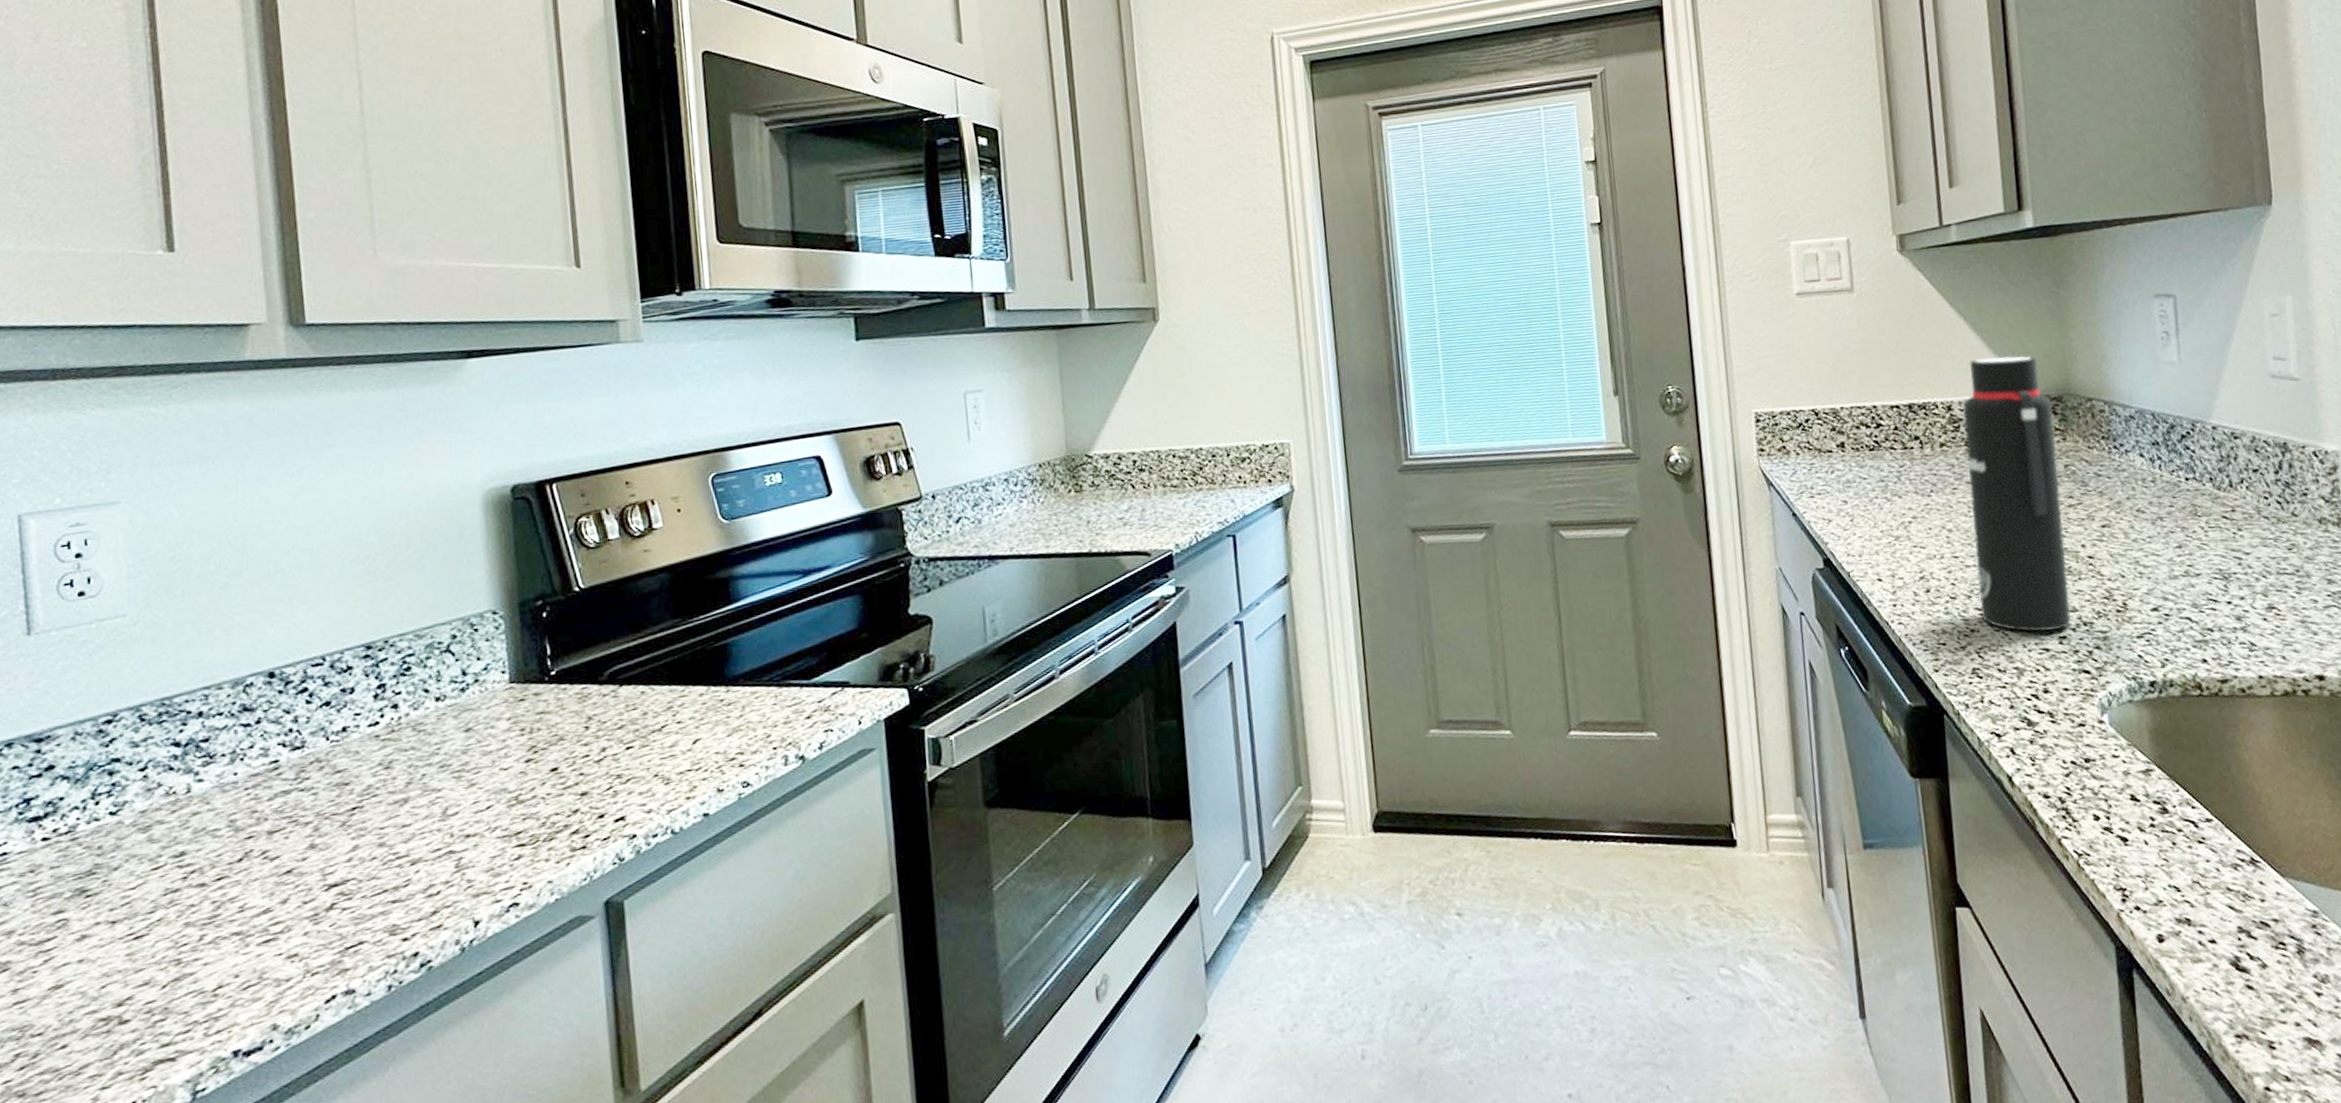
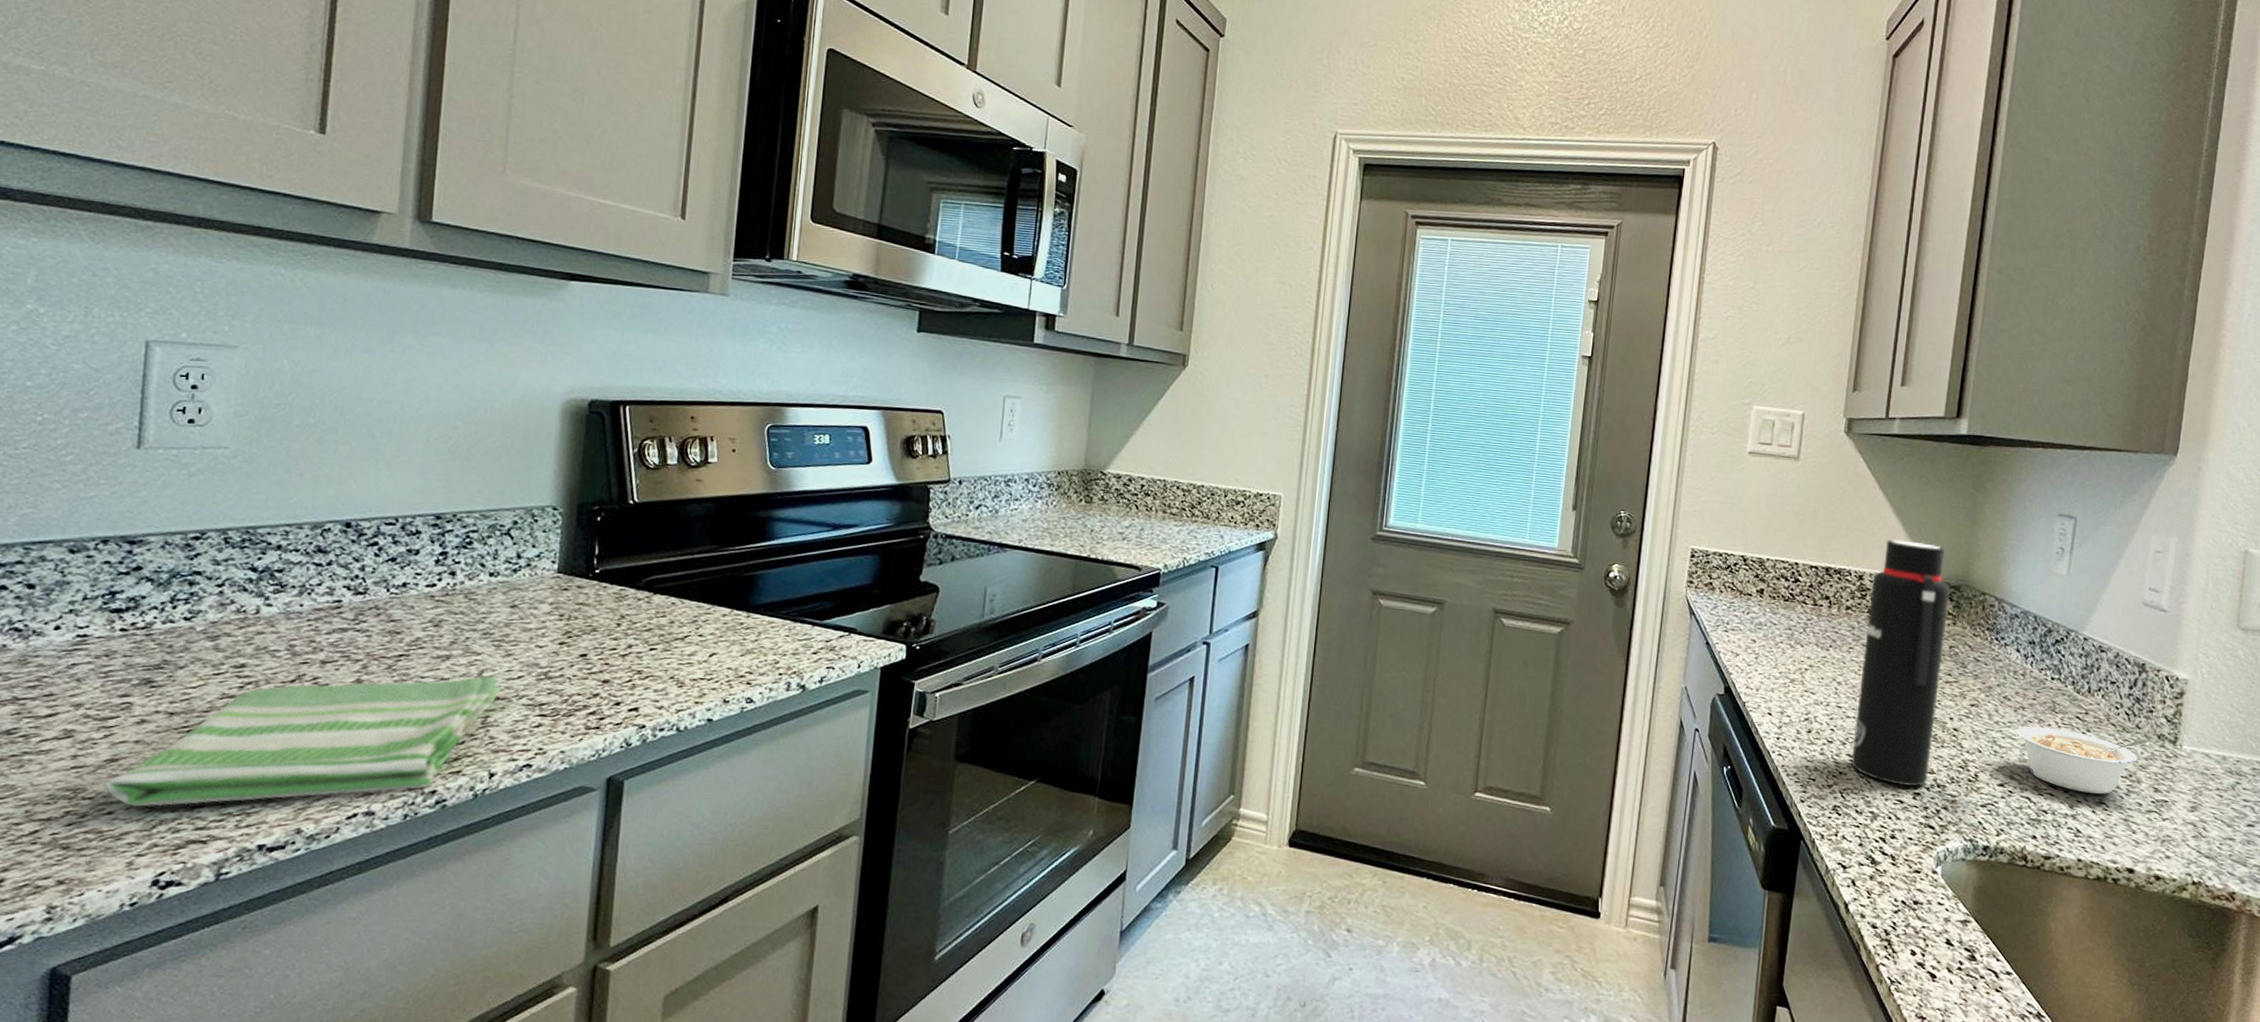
dish towel: none [53,812,470,1035] -> present [105,675,501,807]
legume: none [2158,528,2310,600] -> present [2016,726,2148,794]

